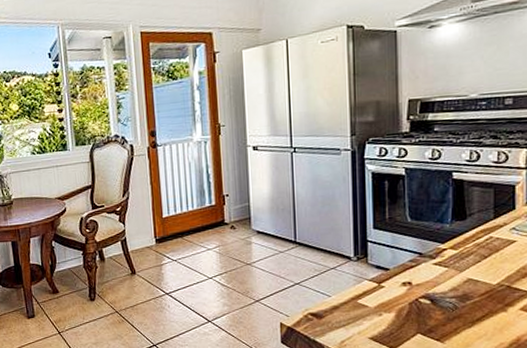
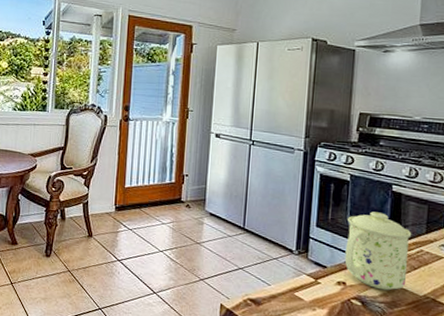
mug: none [407,203,479,285] -> present [344,212,412,291]

